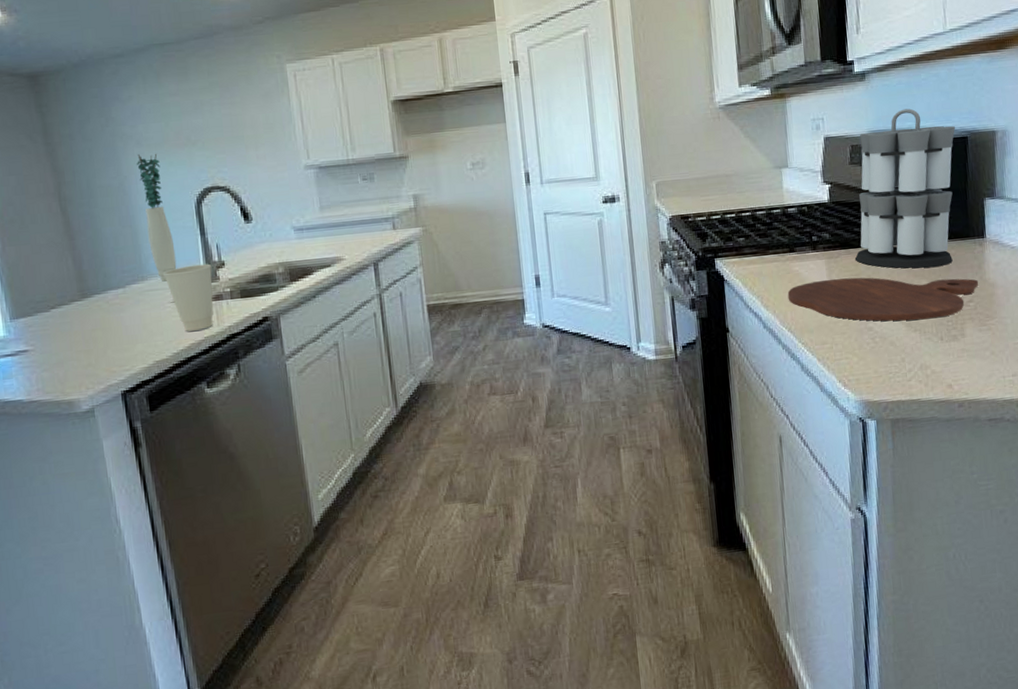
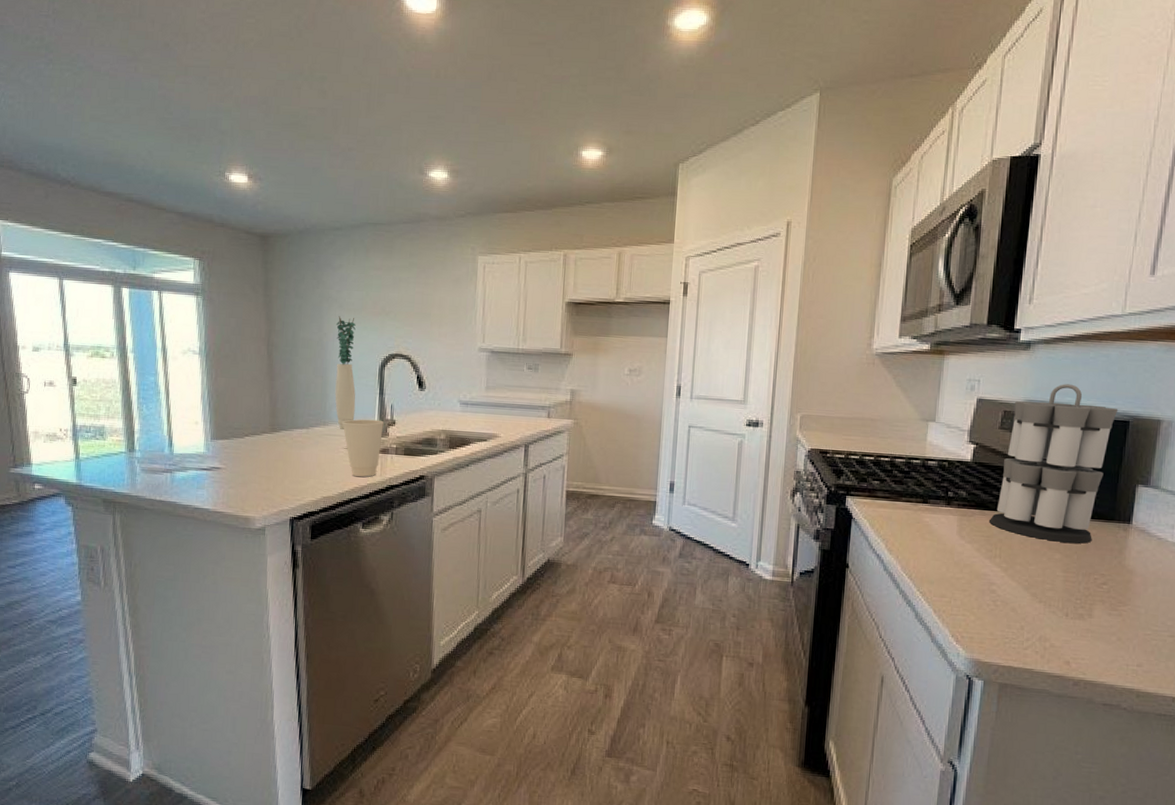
cutting board: present [787,277,979,321] -> none [913,535,1117,594]

